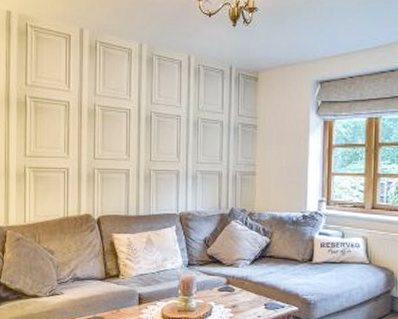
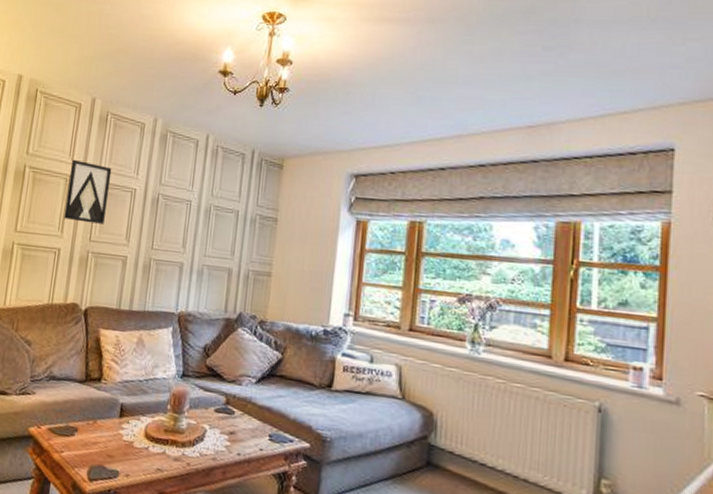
wall art: none [68,87,106,143] -> present [64,159,112,224]

